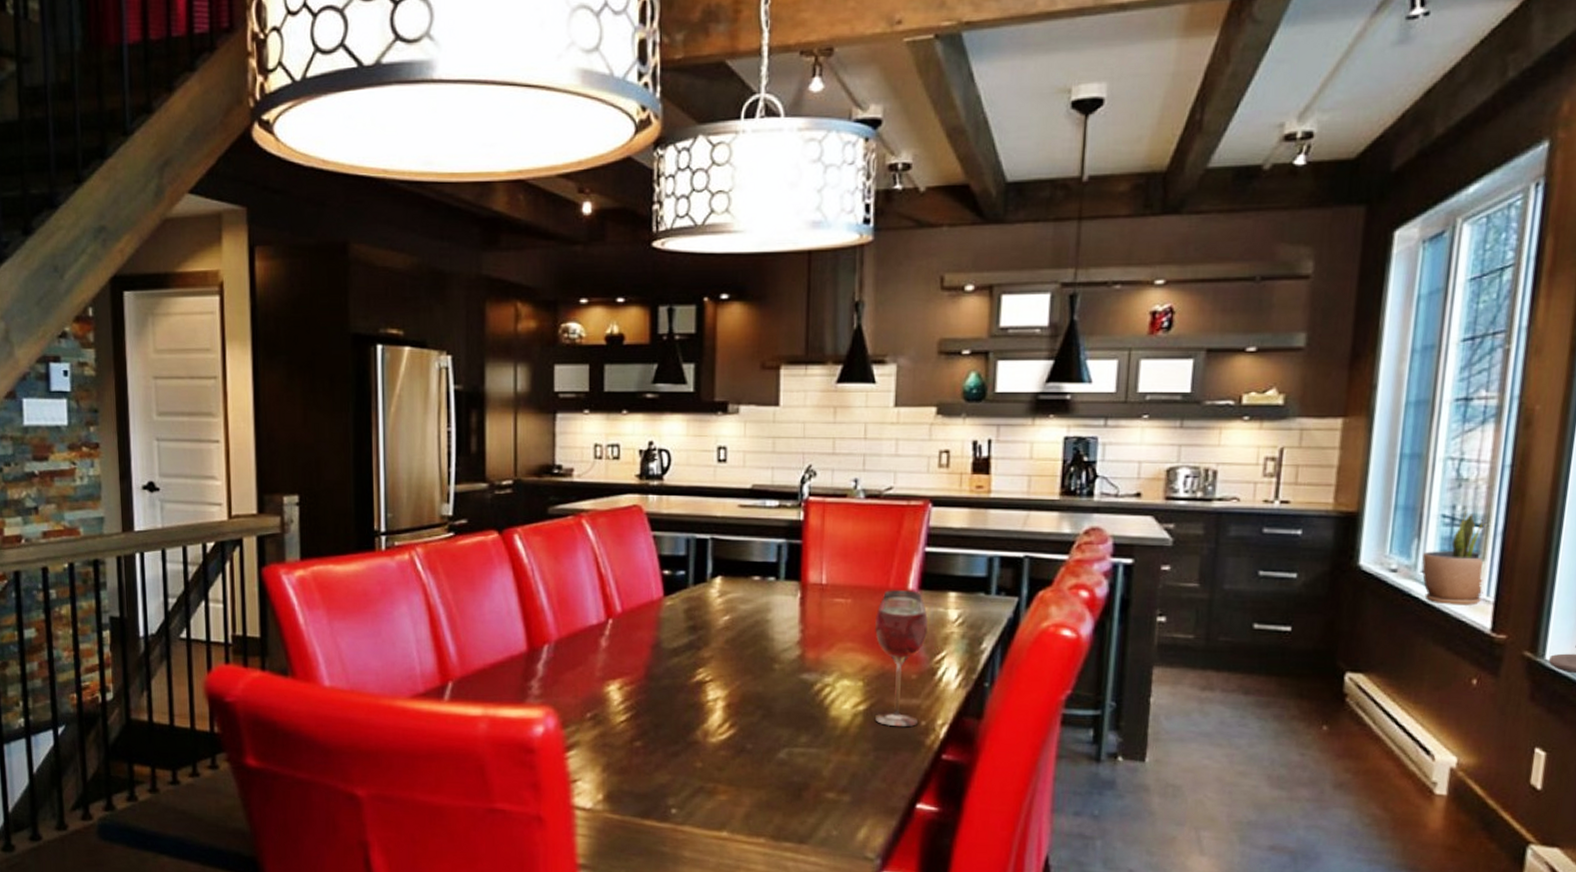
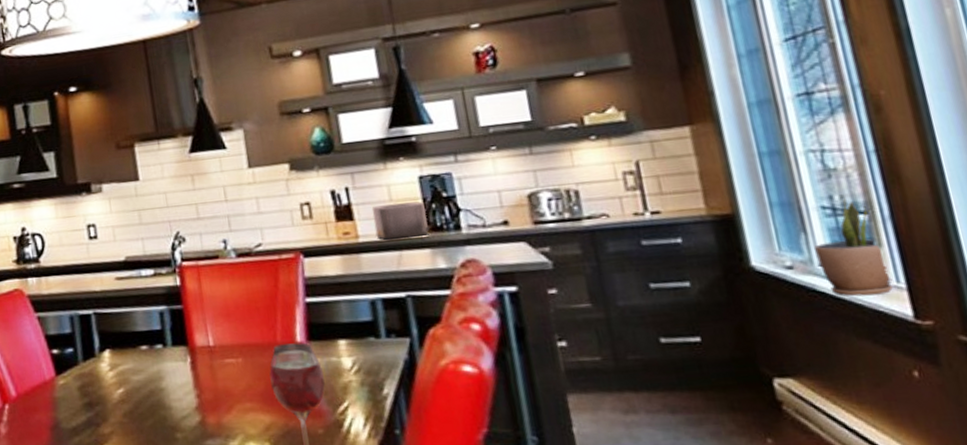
toaster: none [1008,462,1064,498] -> present [371,201,430,240]

